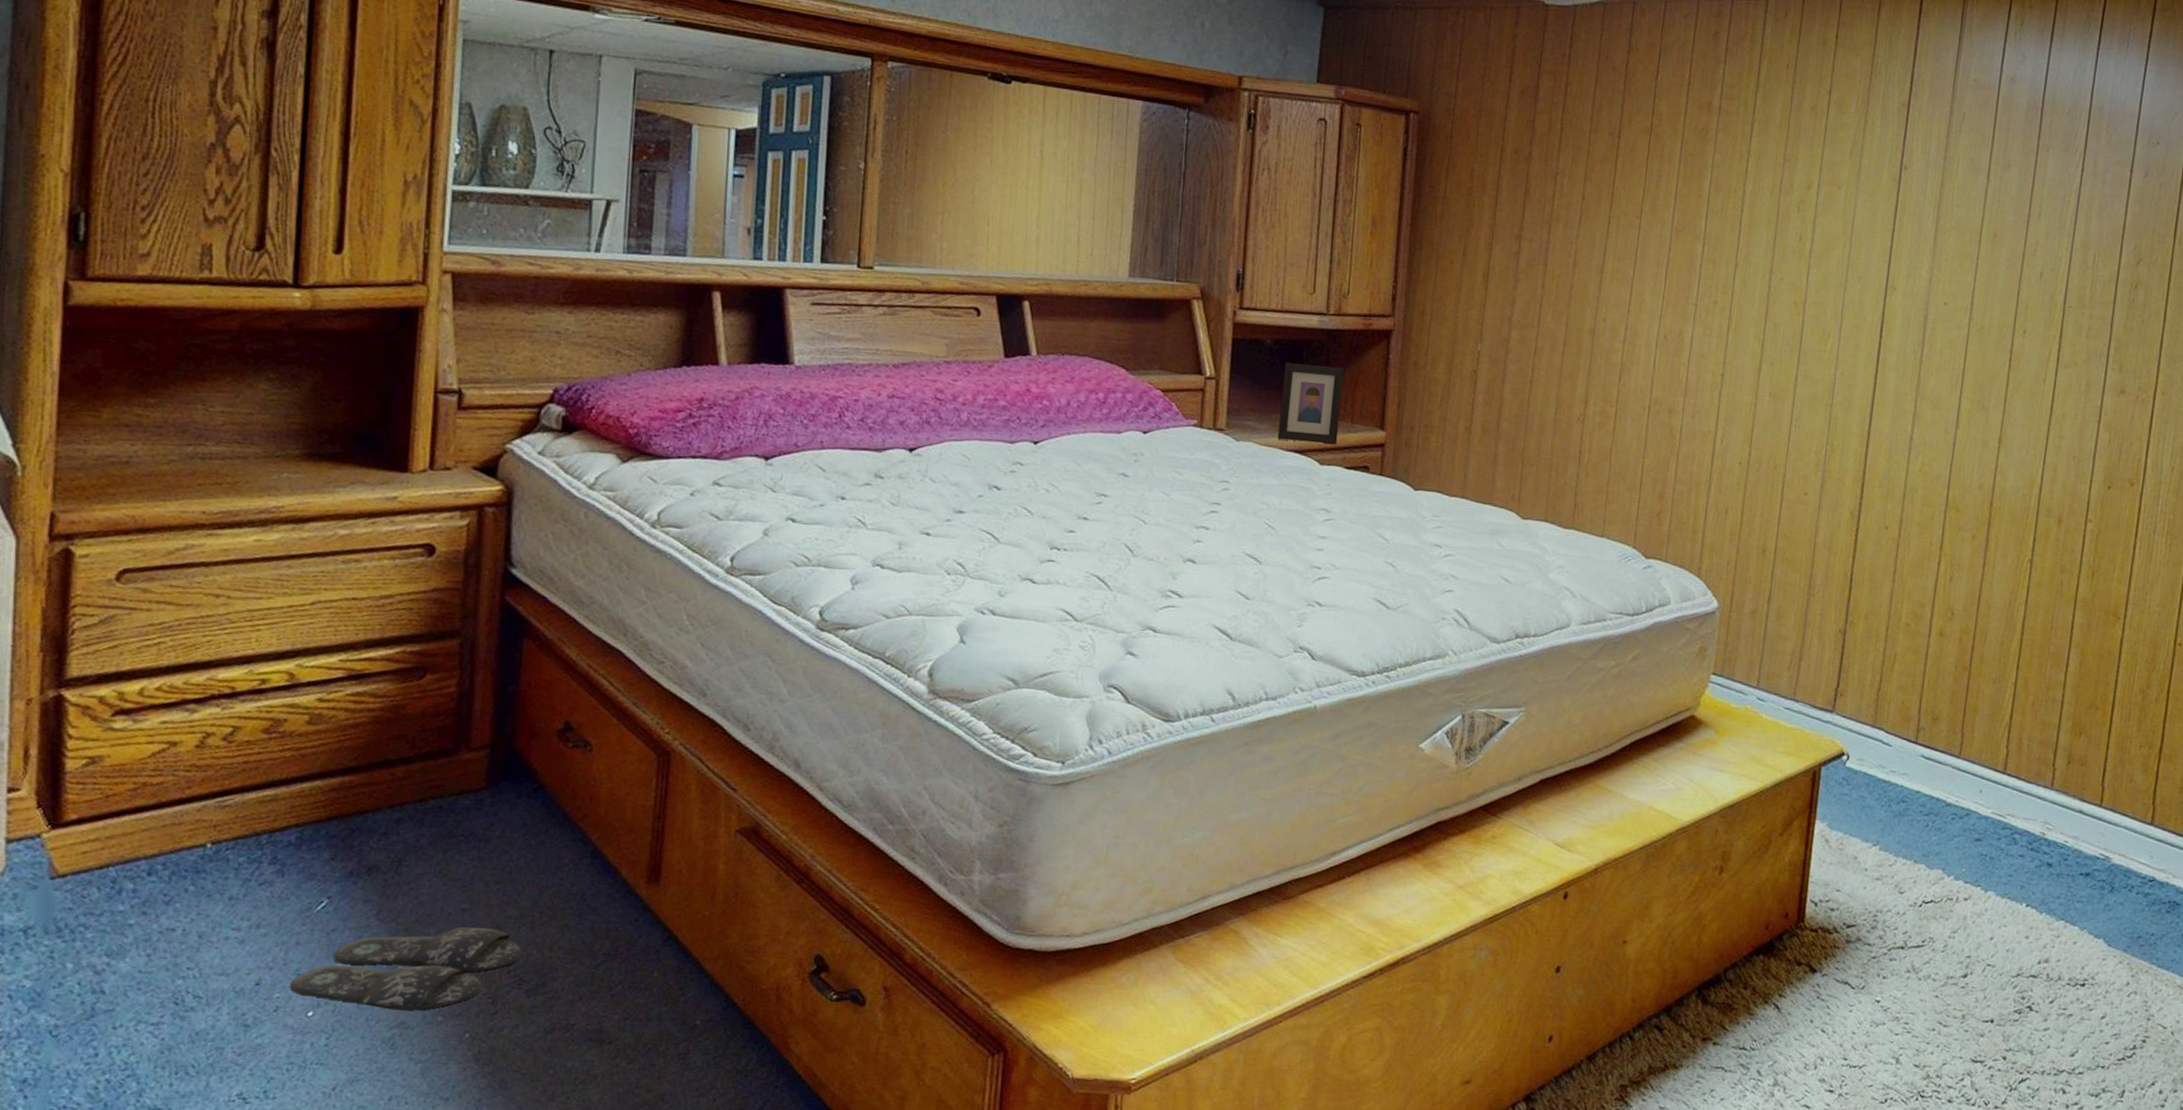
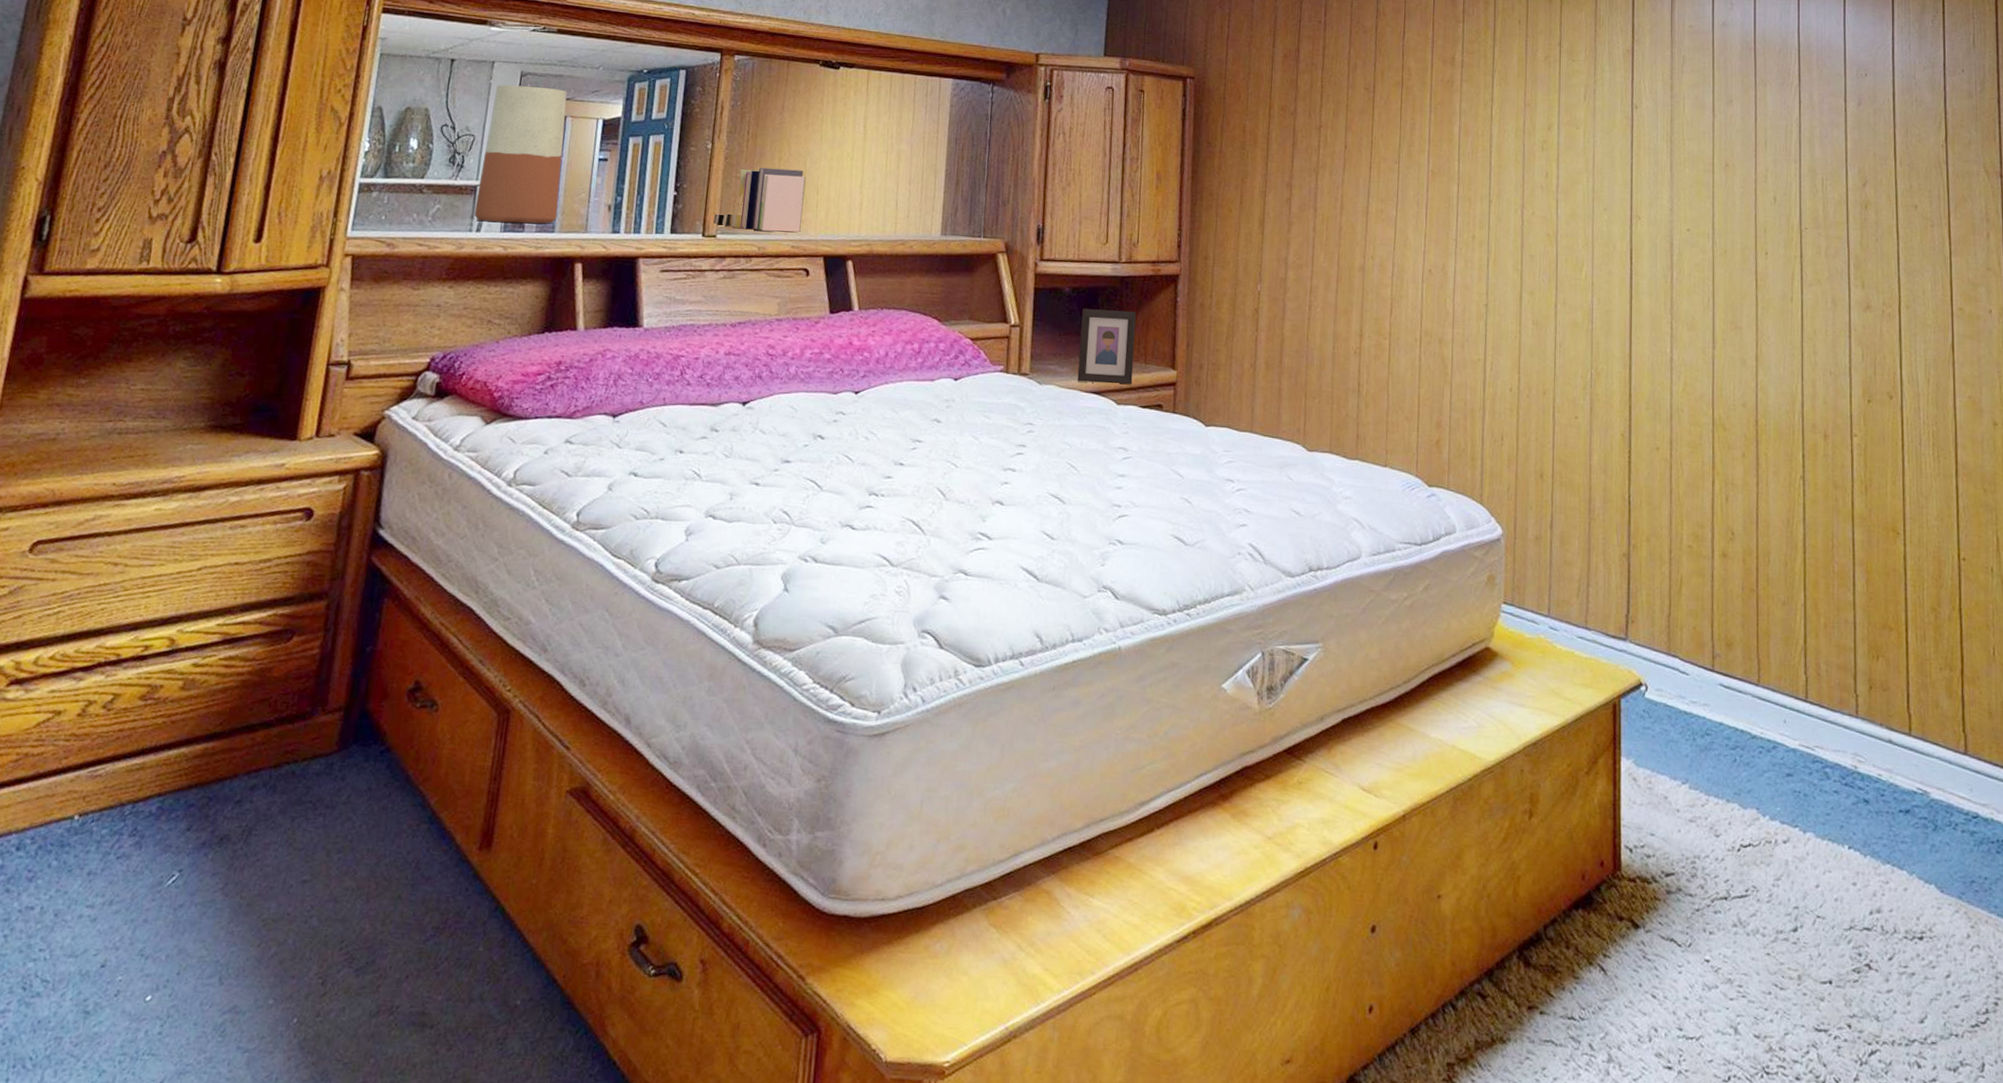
slippers: present [289,927,523,1011] -> none [132,900,356,994]
vase: none [591,83,692,247] -> present [474,85,567,224]
books: none [870,192,975,267] -> present [713,167,806,232]

